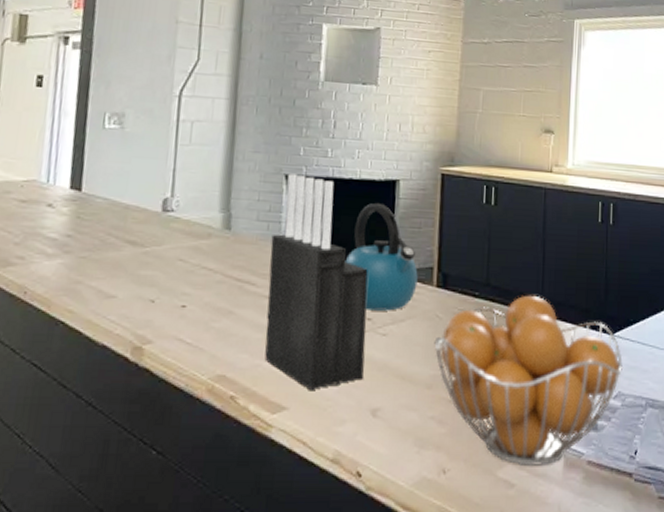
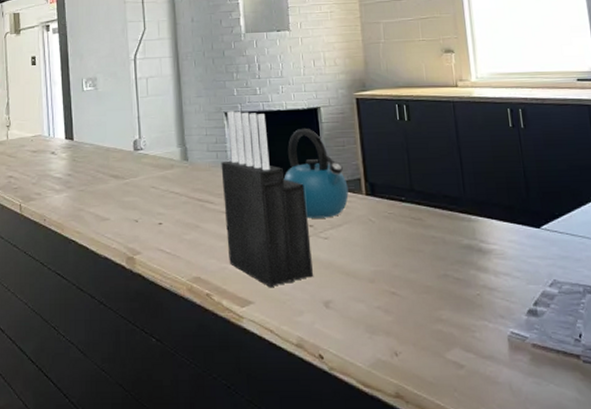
fruit basket: present [434,295,623,466] -> none [370,196,555,349]

